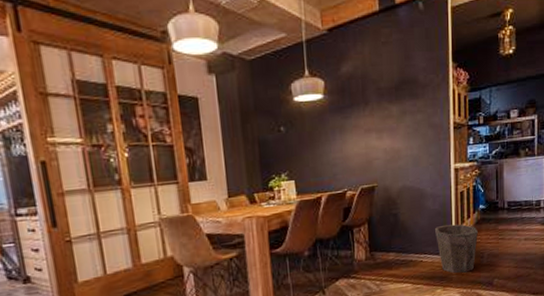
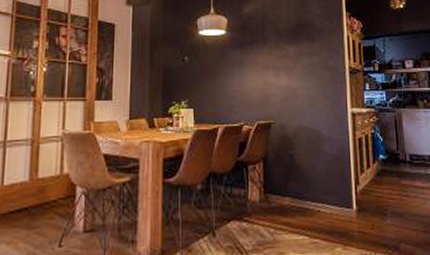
waste bin: present [434,224,478,273] -> none [332,172,380,231]

